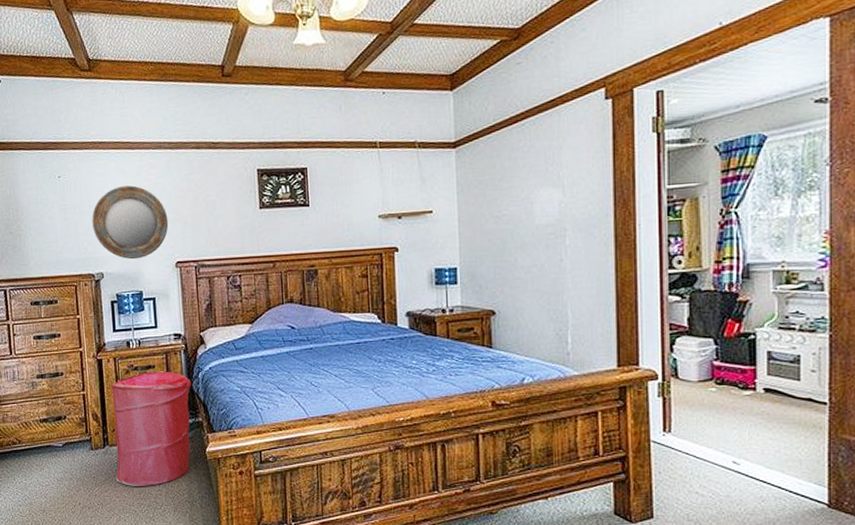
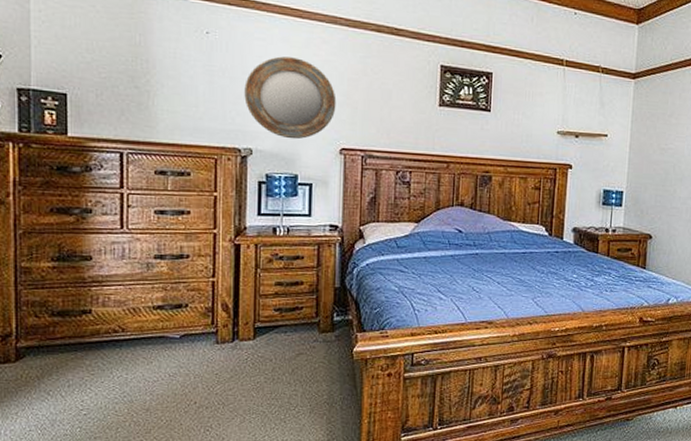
laundry hamper: present [111,372,191,486] -> none [244,263,344,386]

